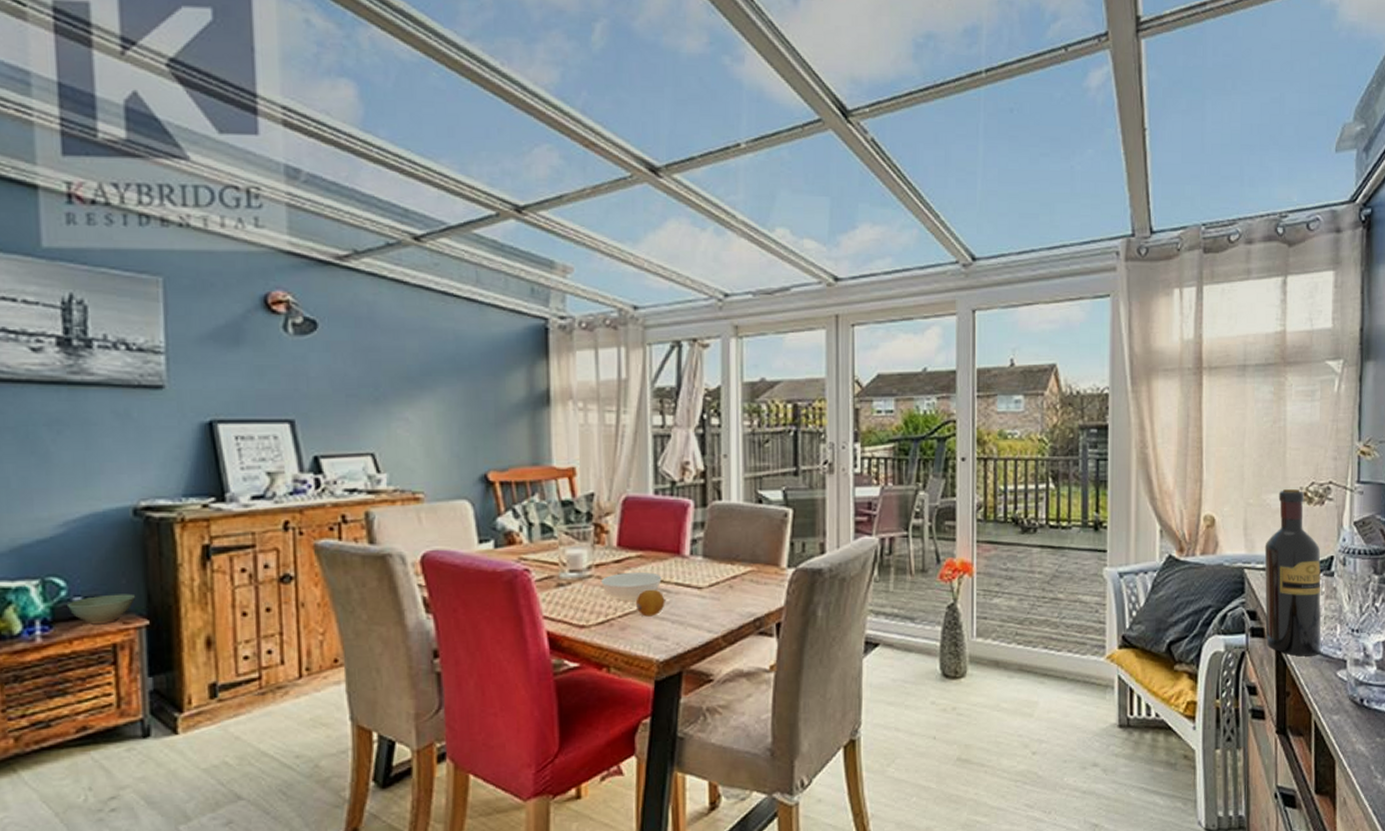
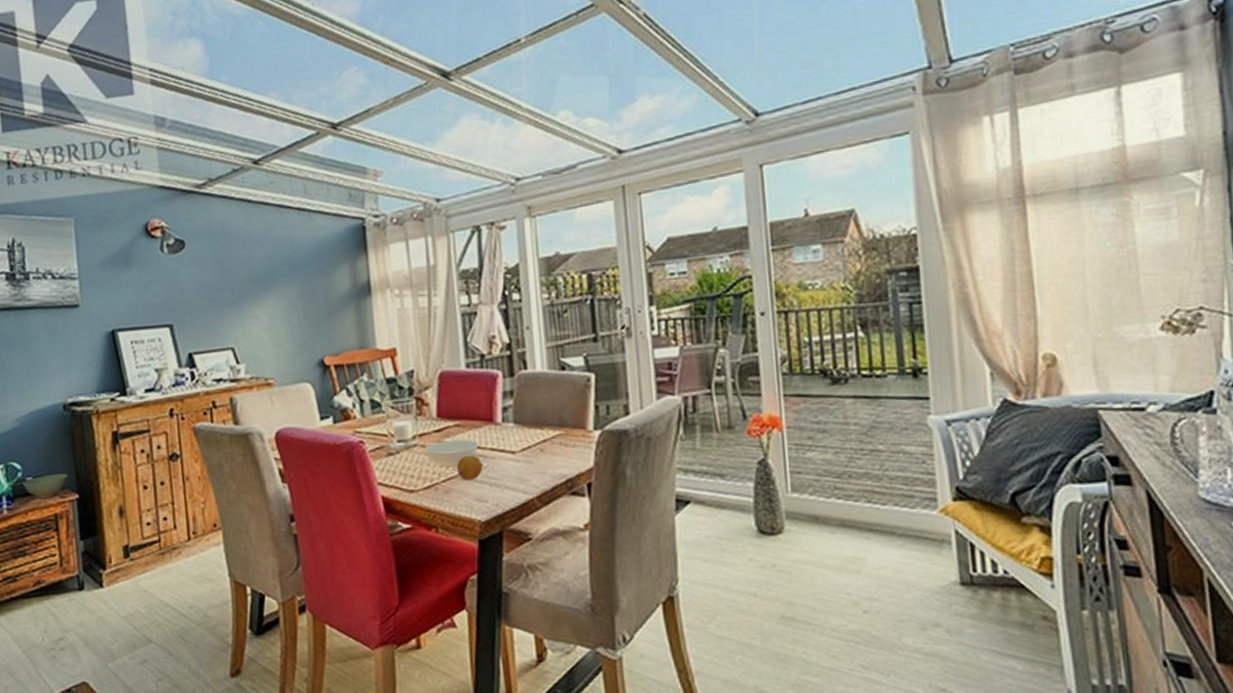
wine bottle: present [1264,488,1321,657] -> none [1122,318,1208,506]

